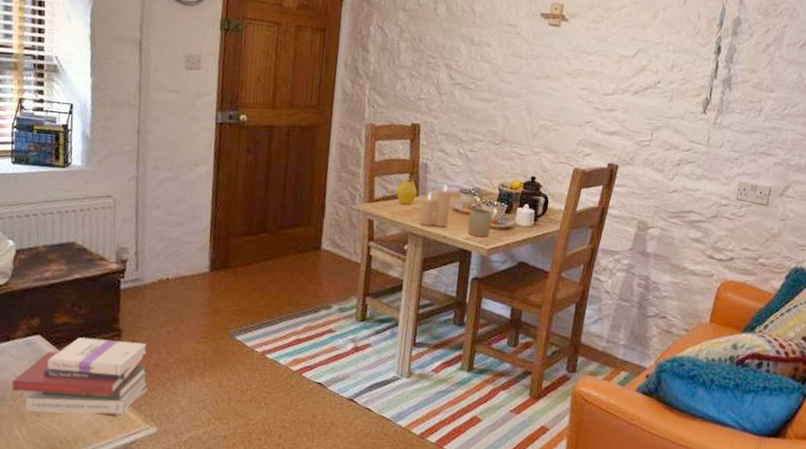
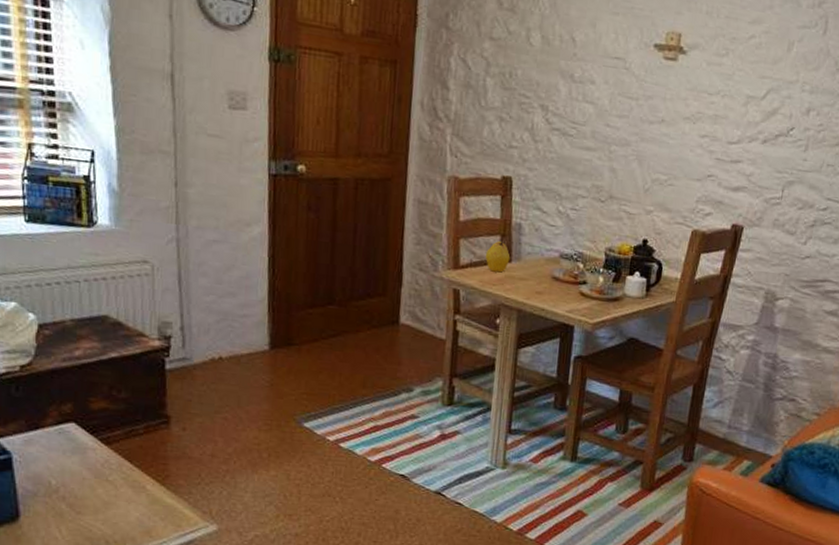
books: present [11,337,148,416] -> none [44,425,204,513]
candle: present [419,184,452,228] -> none [512,248,550,299]
mug: present [467,208,492,237] -> none [569,276,598,310]

